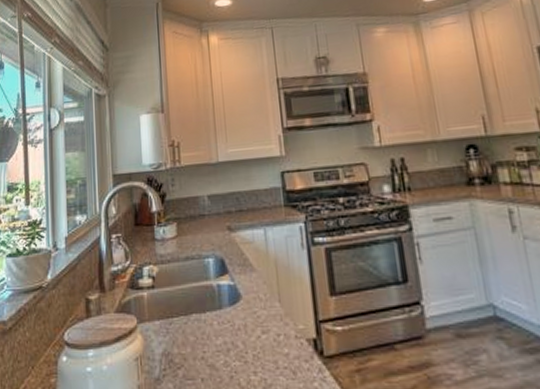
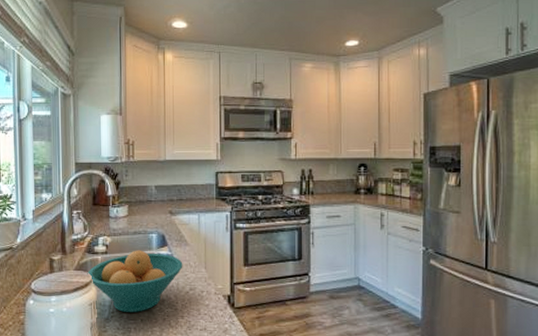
fruit bowl: none [131,281,251,369] -> present [87,250,183,312]

